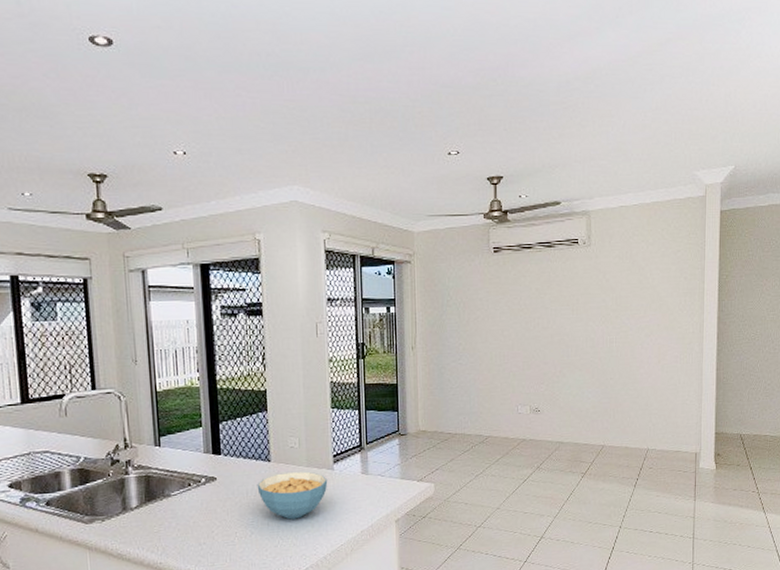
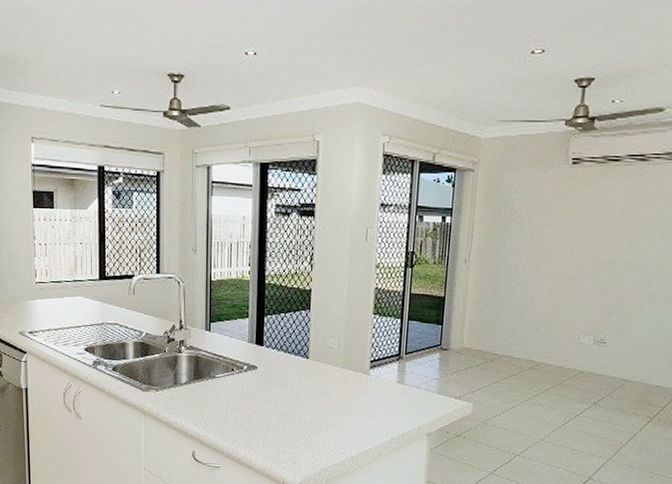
cereal bowl: present [257,471,328,520] -> none [294,371,363,417]

